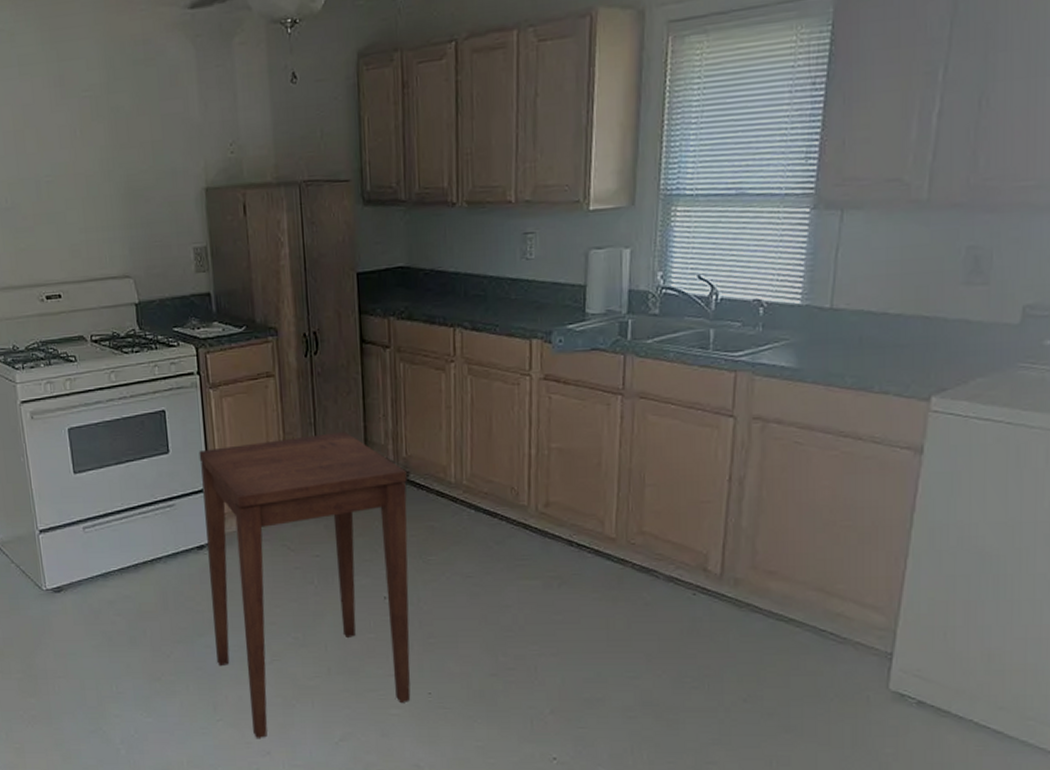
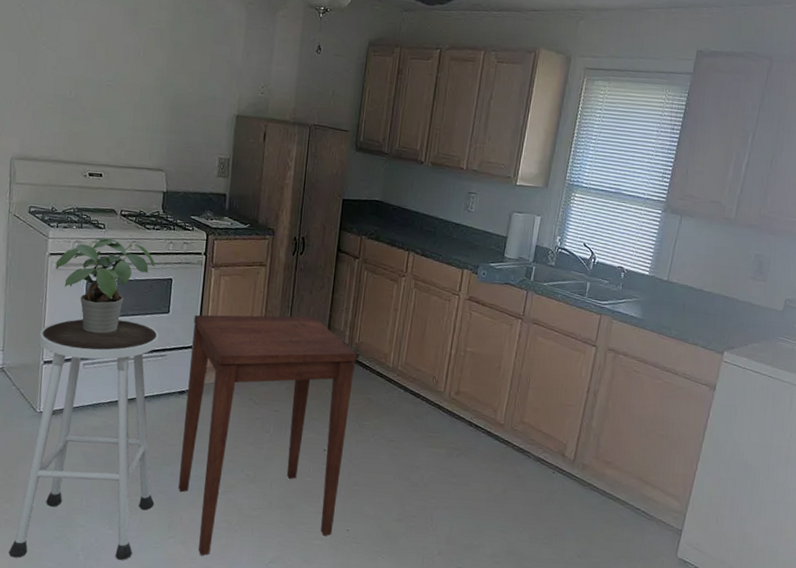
stool: none [28,469,193,758] -> present [8,318,160,560]
potted plant: none [29,372,143,489] -> present [55,237,156,334]

